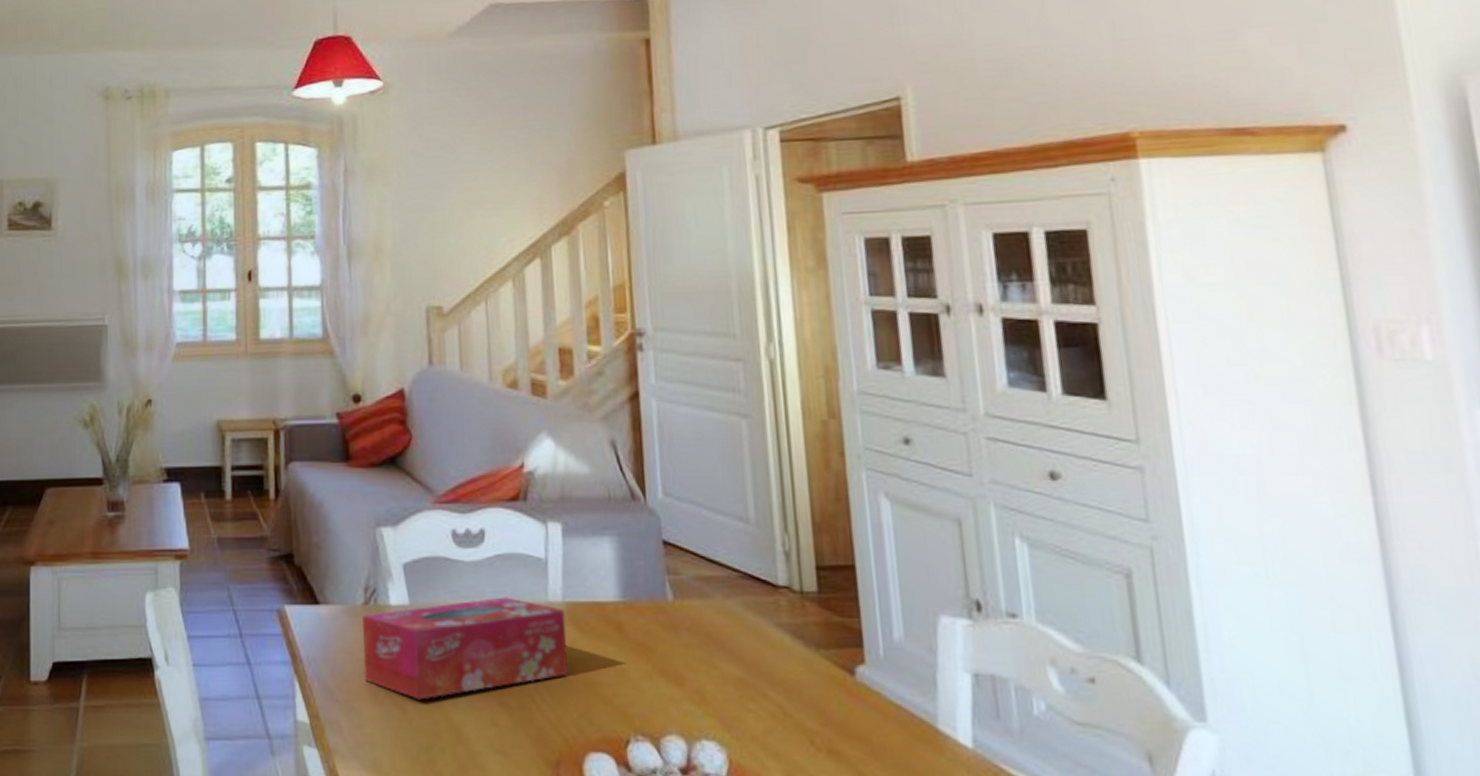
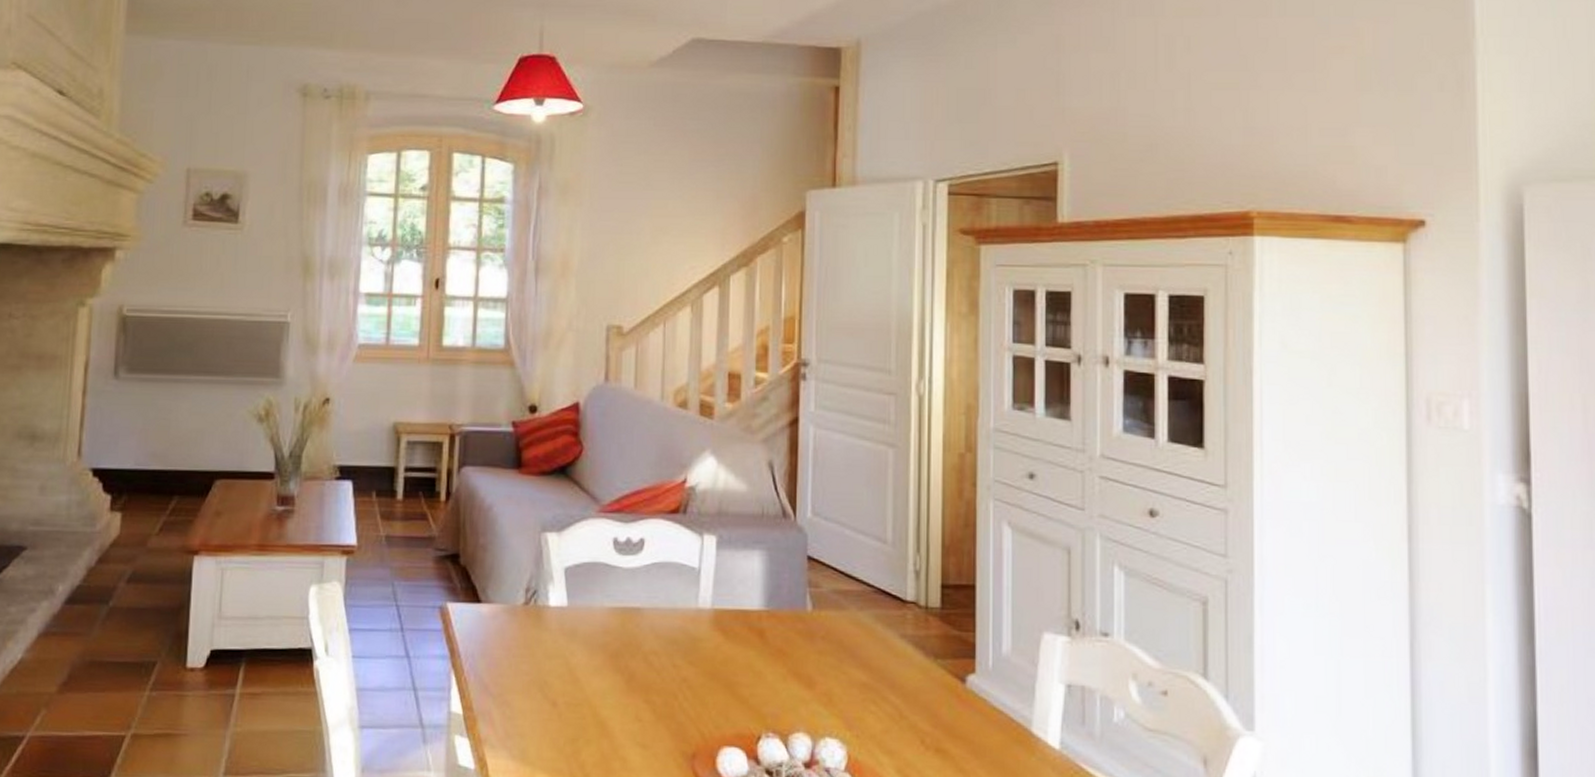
tissue box: present [362,597,568,700] -> none [519,602,713,695]

